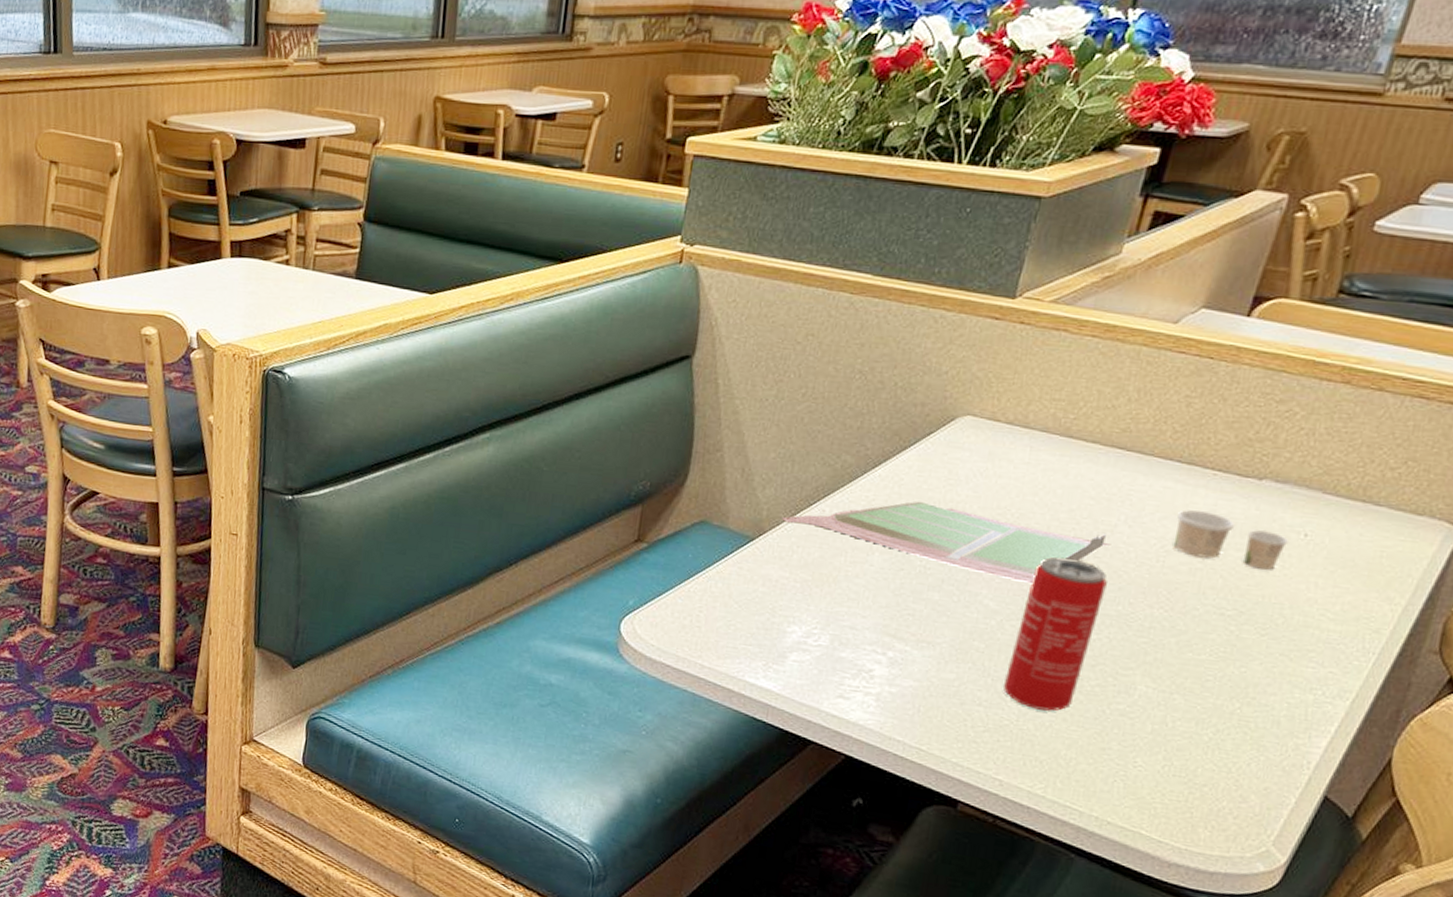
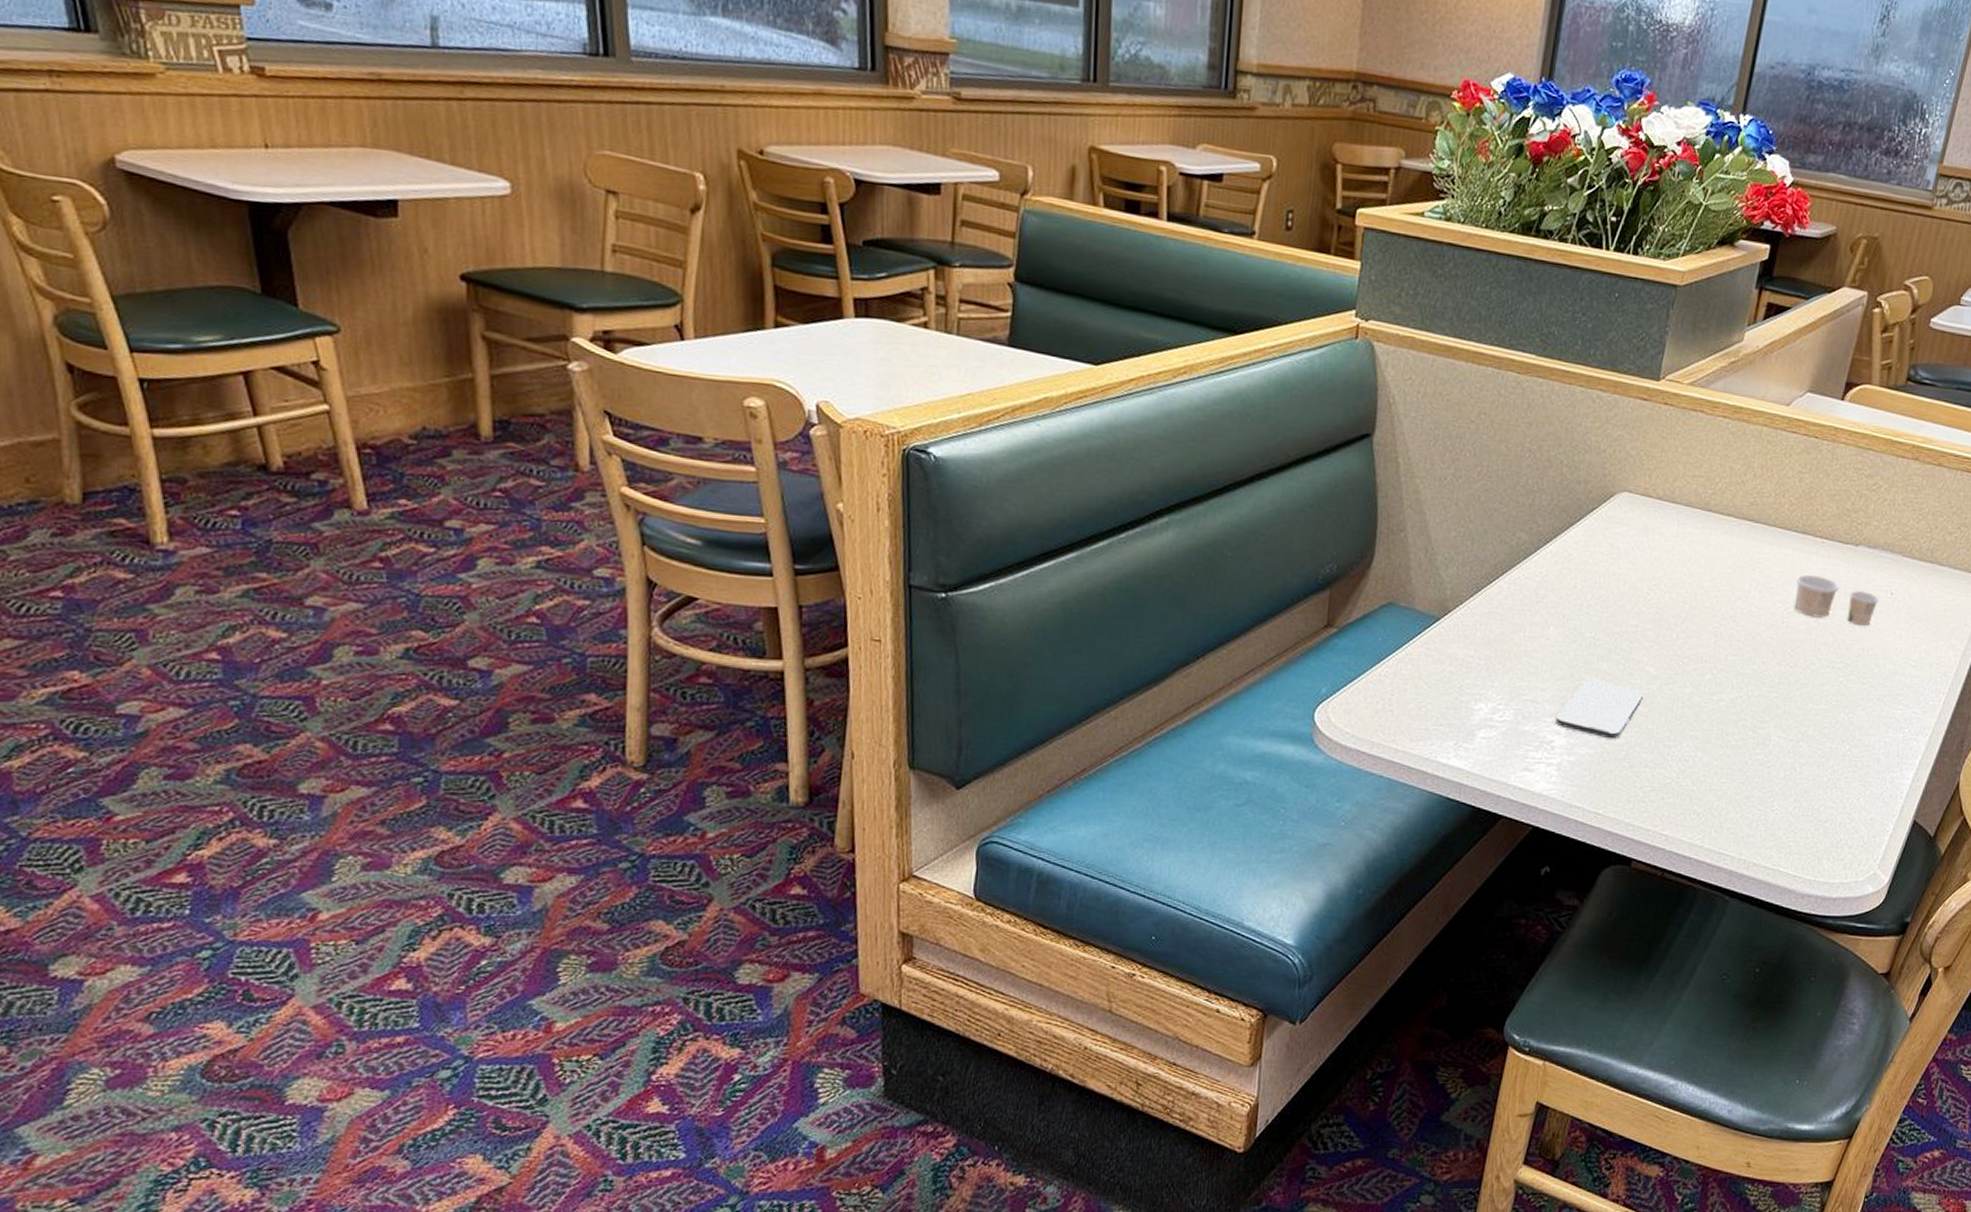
food tray: present [782,501,1111,584] -> none [1465,575,1746,650]
smartphone: none [875,608,980,674] -> present [1555,678,1643,739]
beverage can: present [1003,557,1107,711] -> none [1664,622,1744,767]

